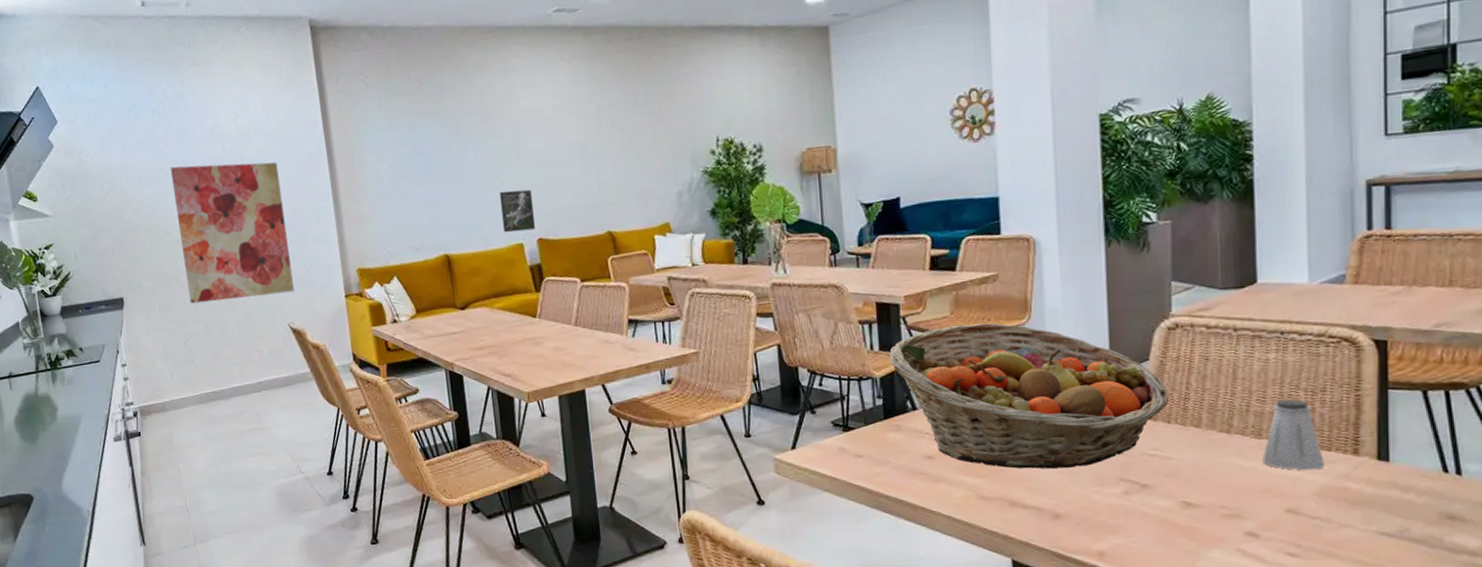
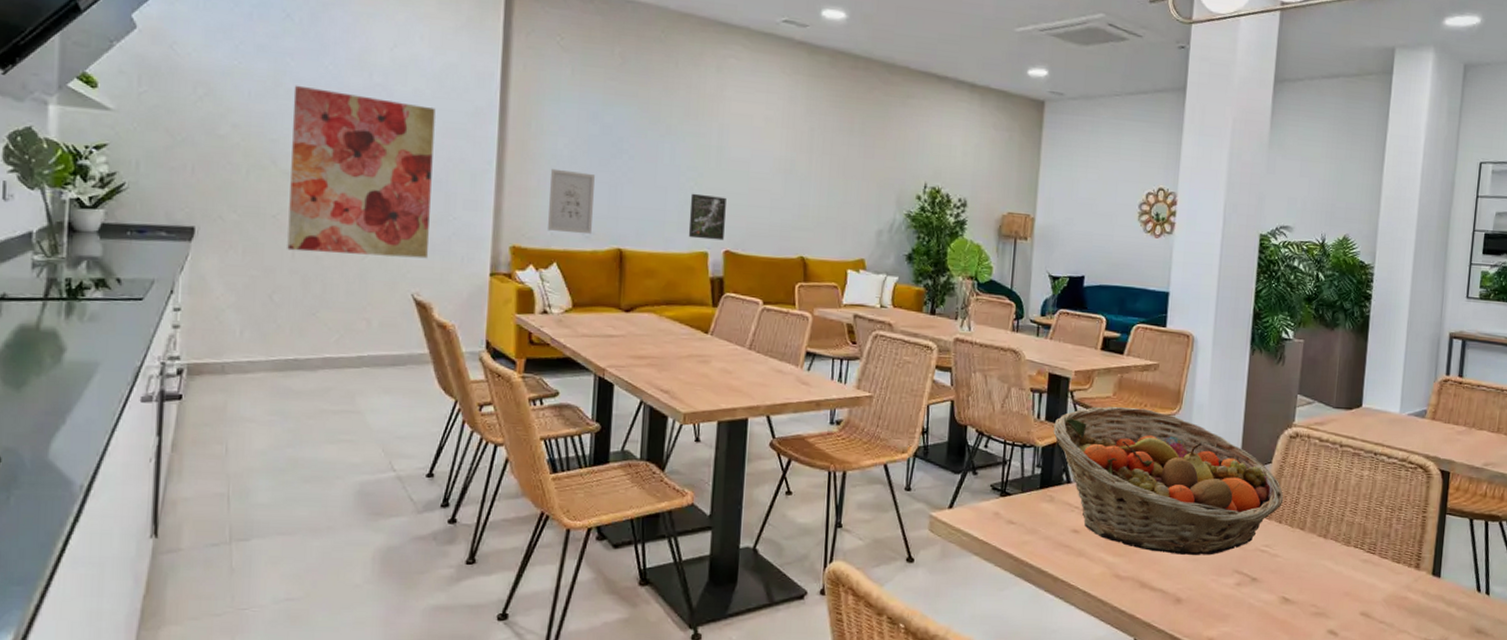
wall art: none [377,191,421,249] -> present [548,168,595,235]
saltshaker: present [1262,399,1325,471] -> none [1348,513,1394,579]

